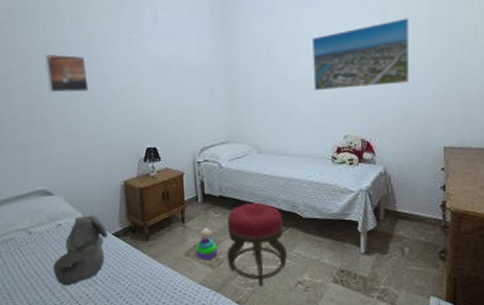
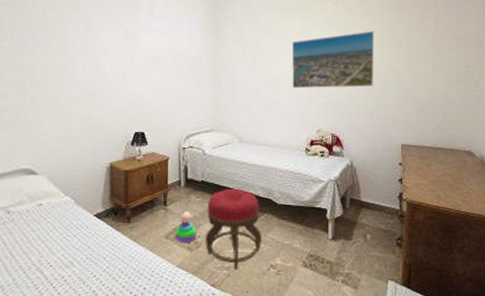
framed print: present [45,53,89,93] -> none [42,37,83,76]
teddy bear: present [52,215,108,286] -> none [29,195,89,268]

